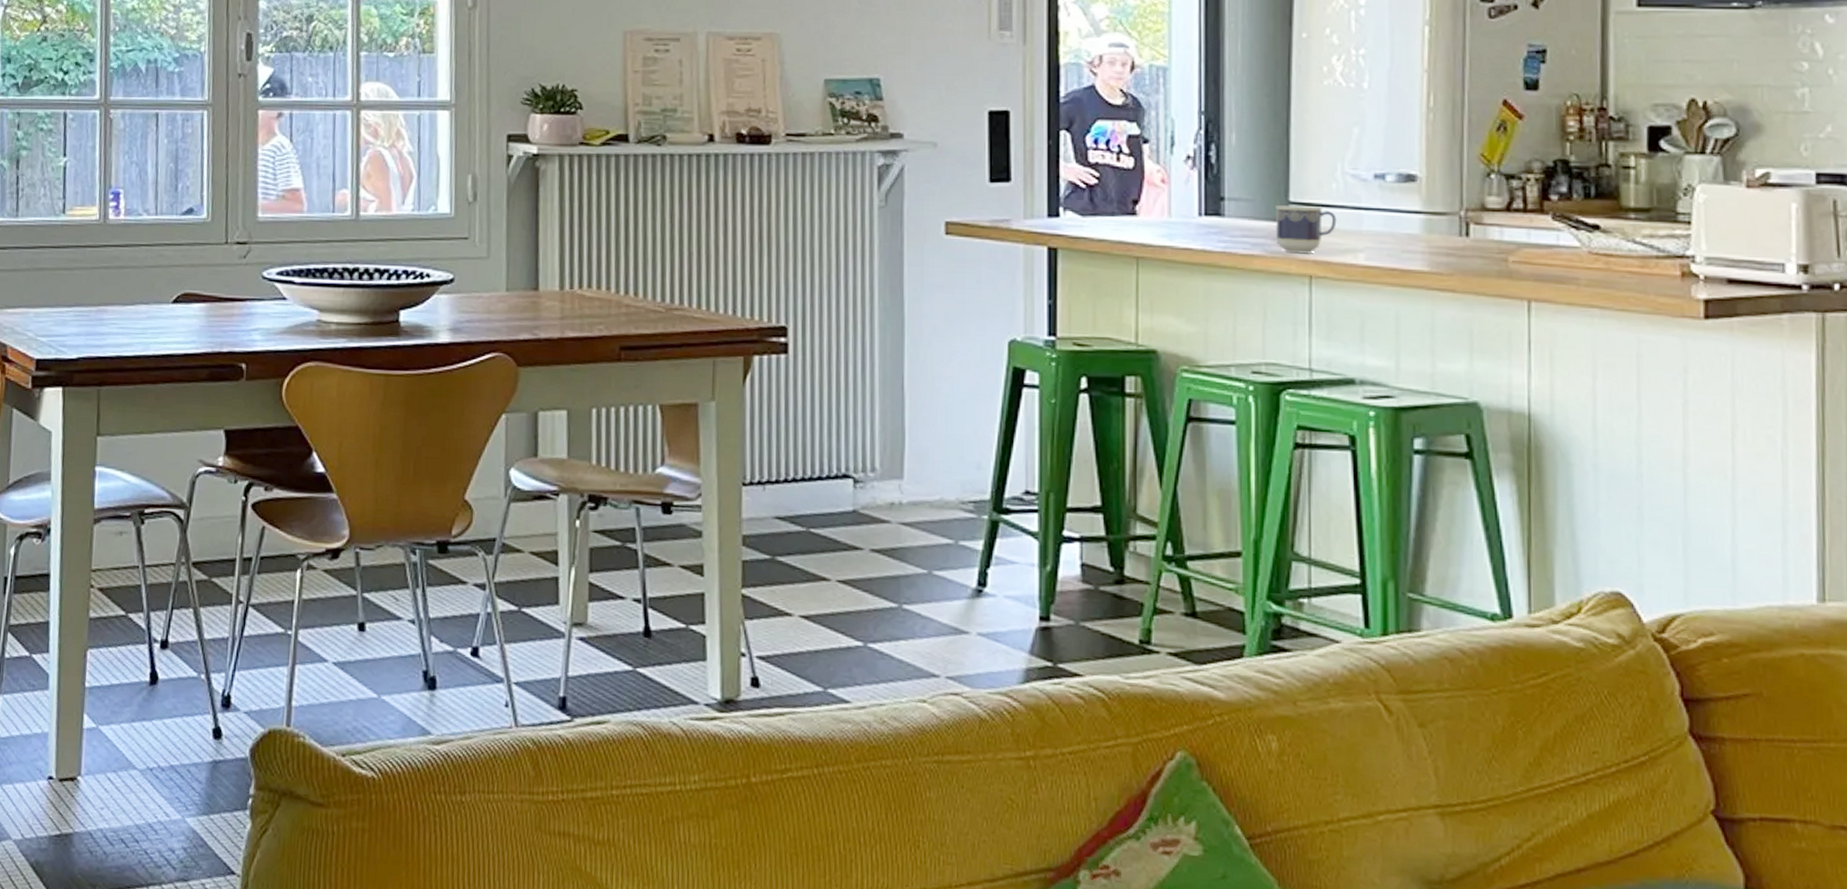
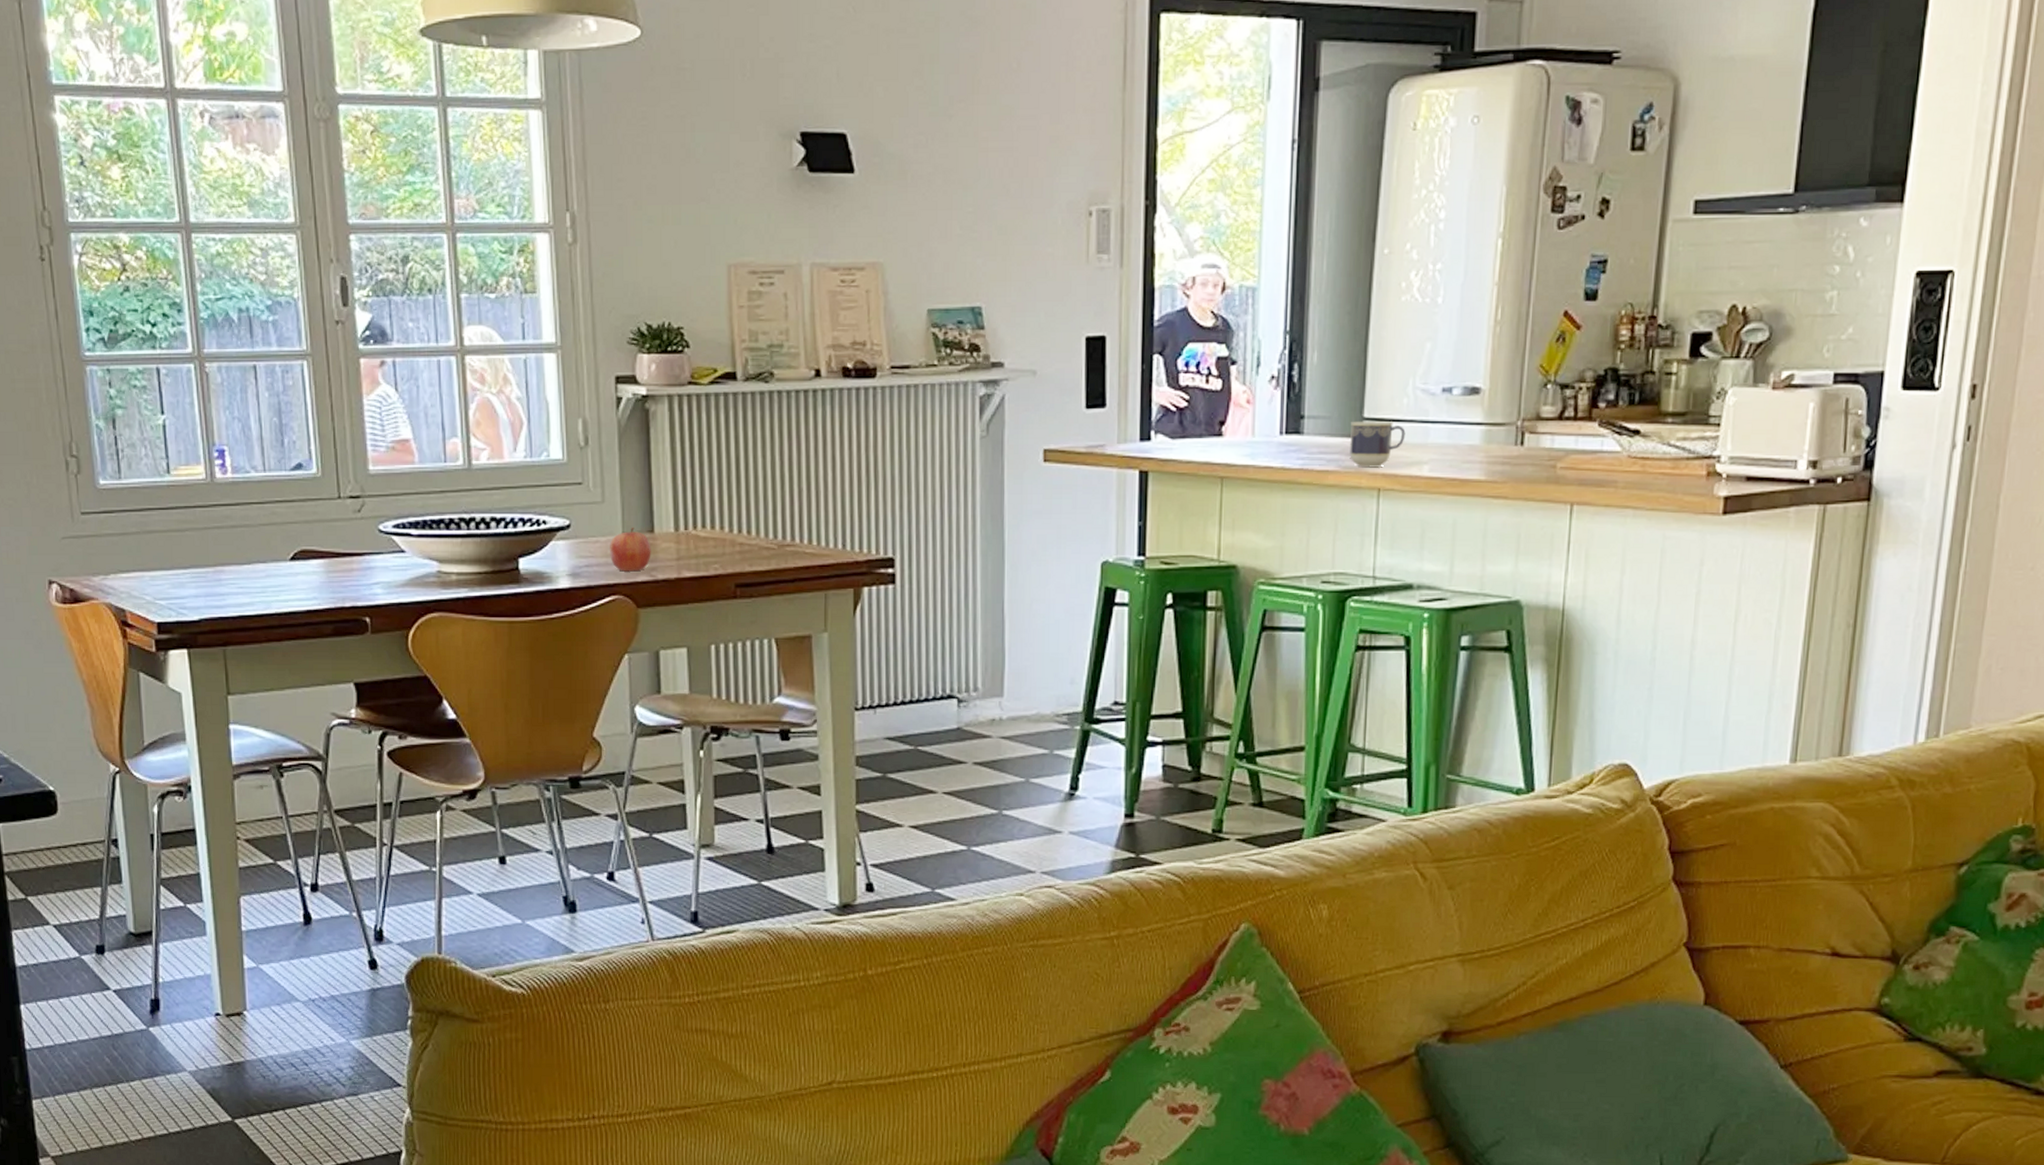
fruit: none [492,283,535,329] -> present [610,527,651,572]

